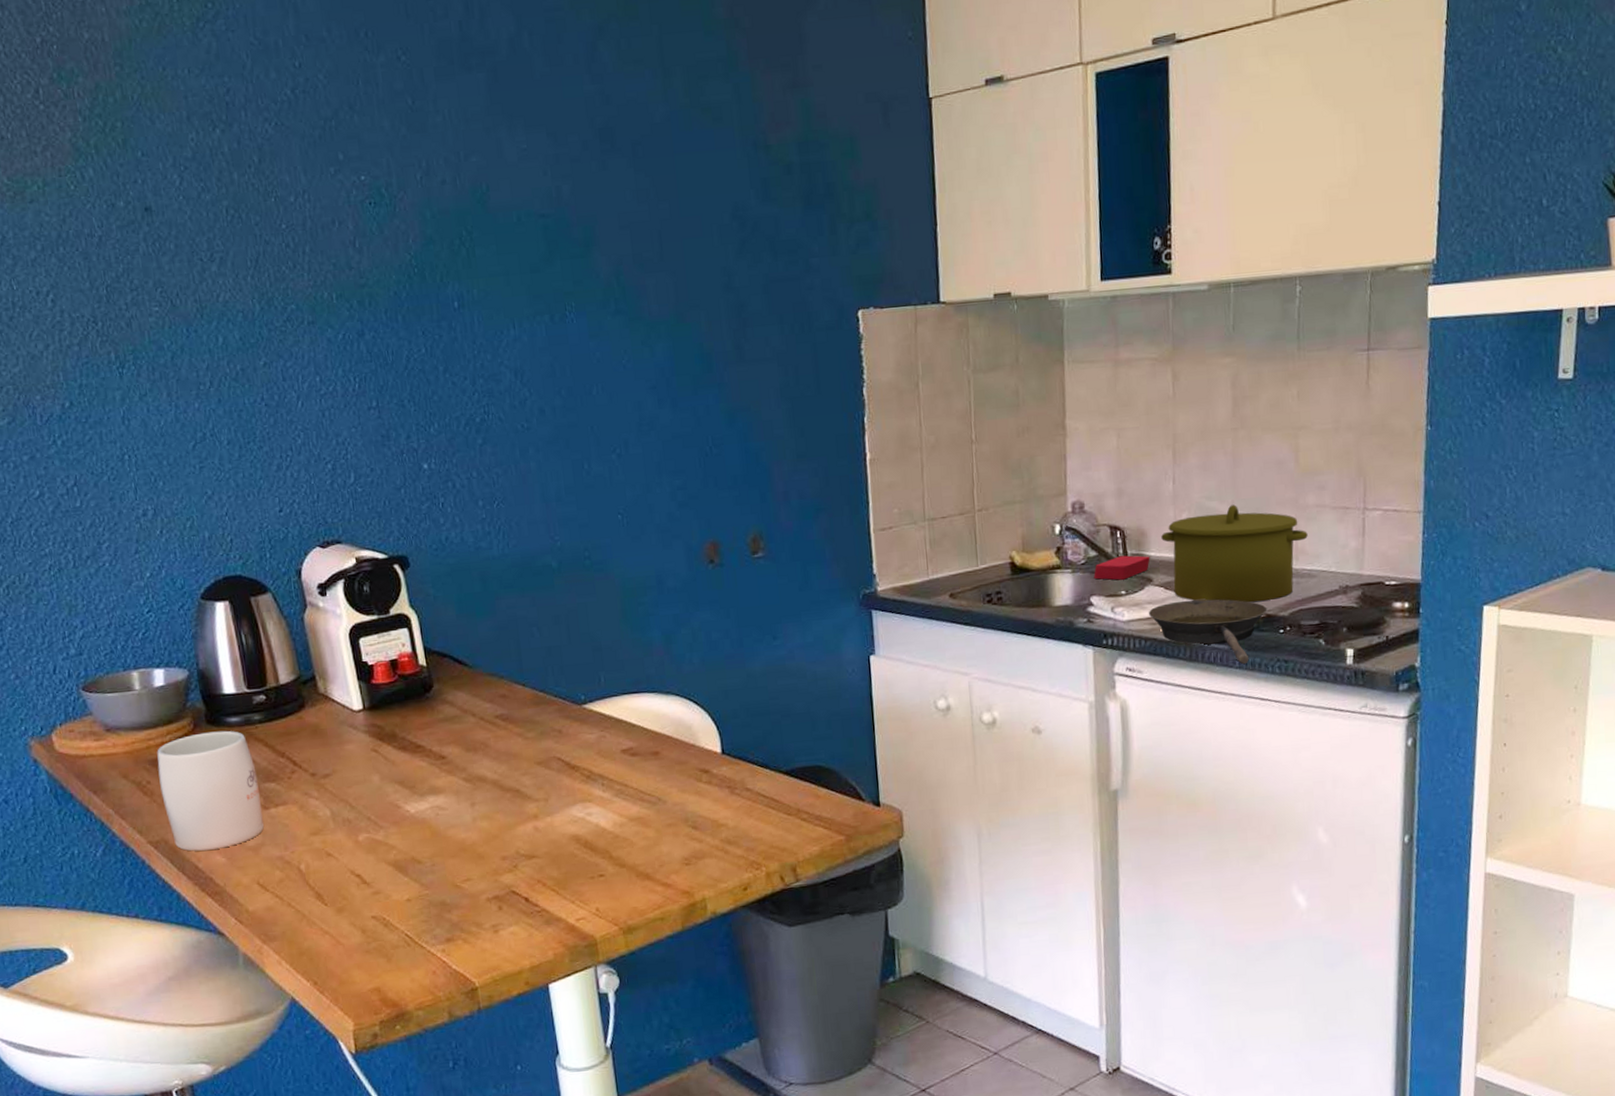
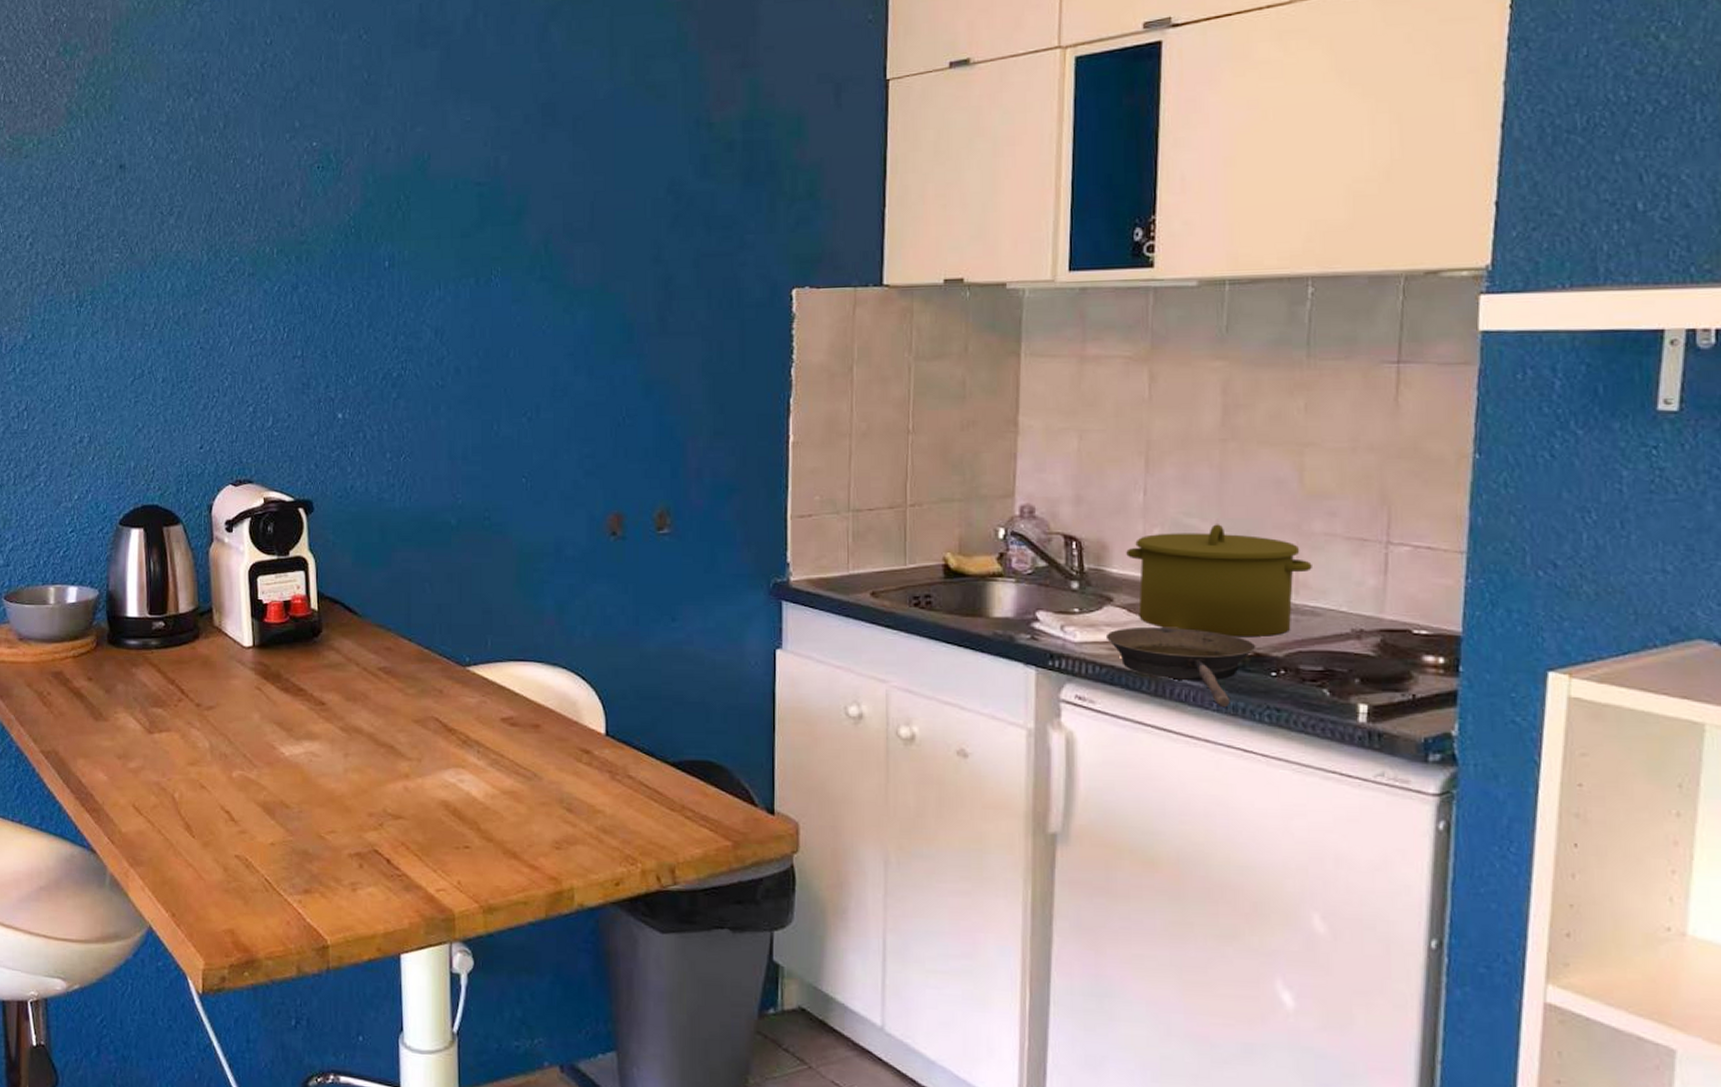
mug: present [157,730,264,851] -> none [59,652,147,767]
sponge: present [1094,555,1150,580] -> none [1042,569,1111,596]

